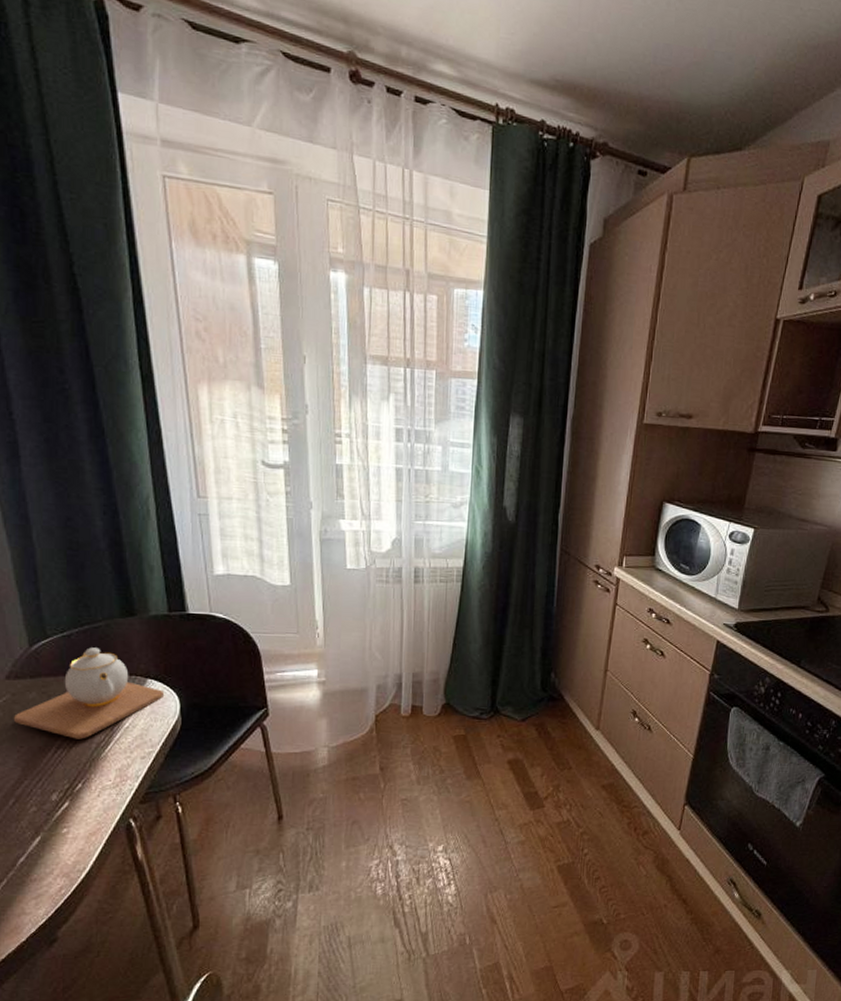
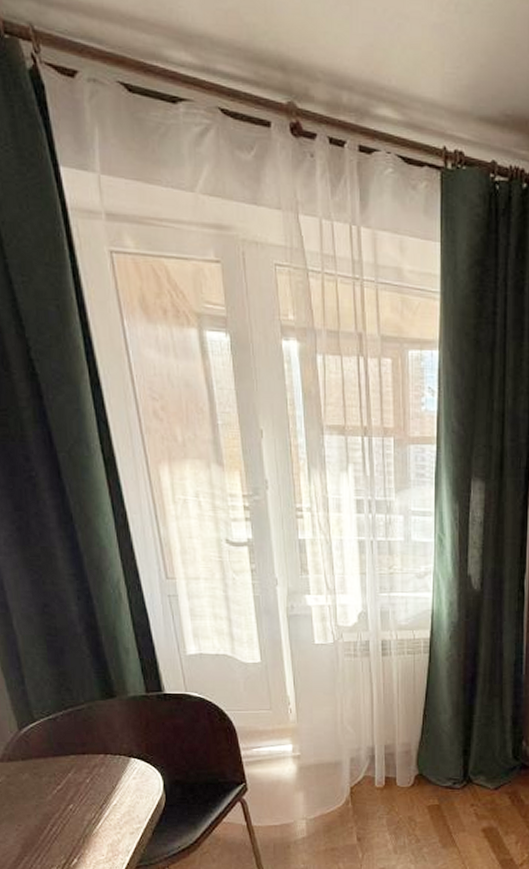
teapot: present [13,647,165,739] -> none [9,729,148,817]

